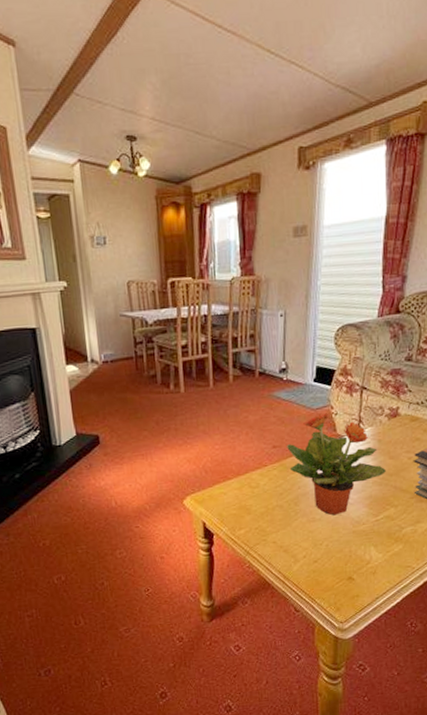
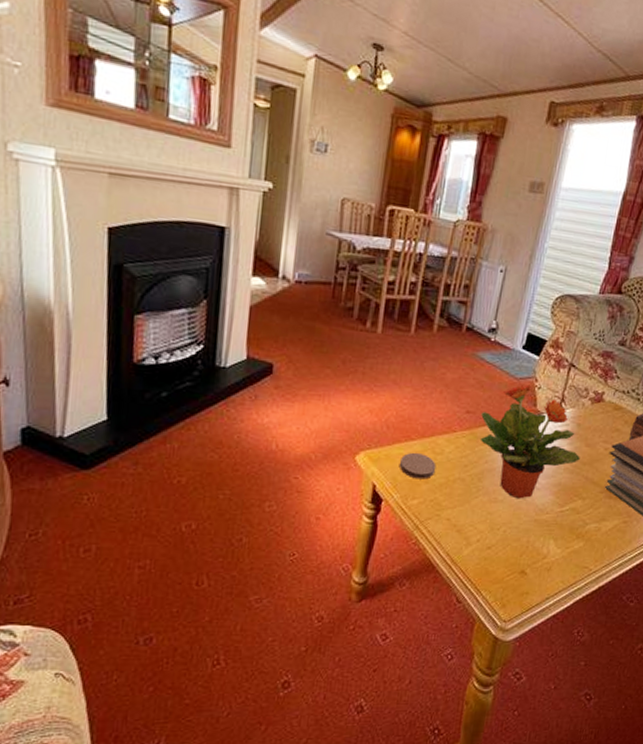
coaster: none [223,489,255,512] -> present [400,452,437,480]

